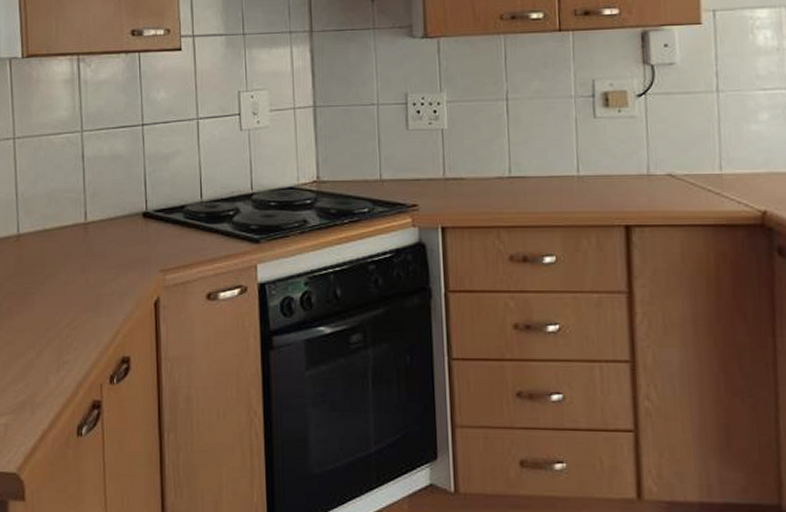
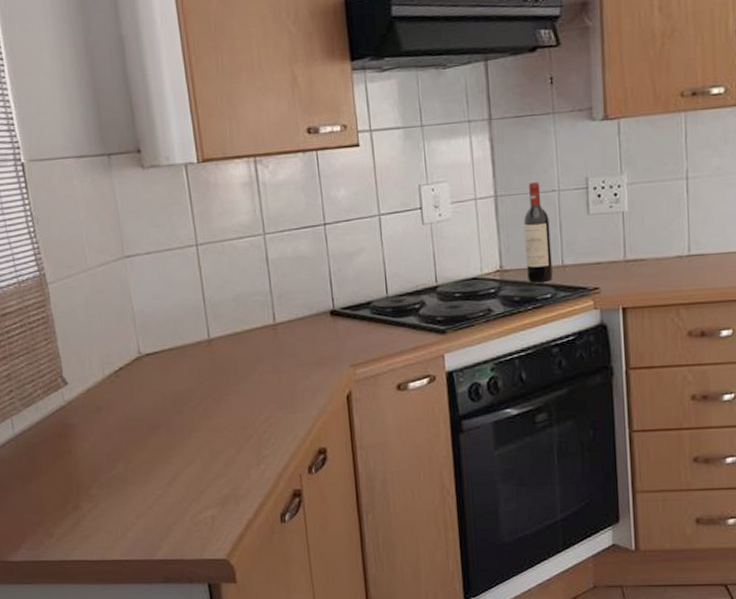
wine bottle: none [341,95,370,196] -> present [523,182,553,283]

